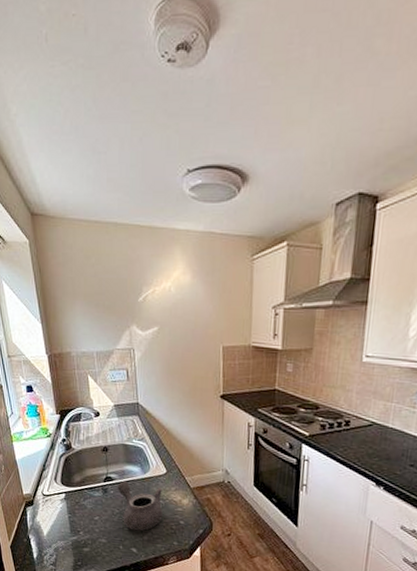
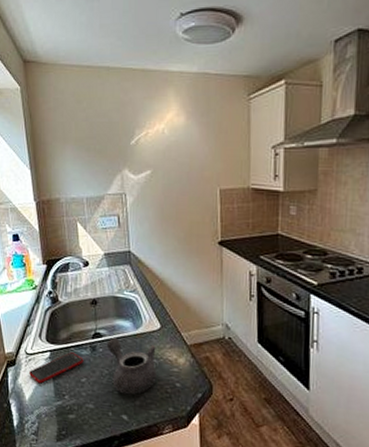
cell phone: none [46,494,96,522] -> present [29,352,84,384]

